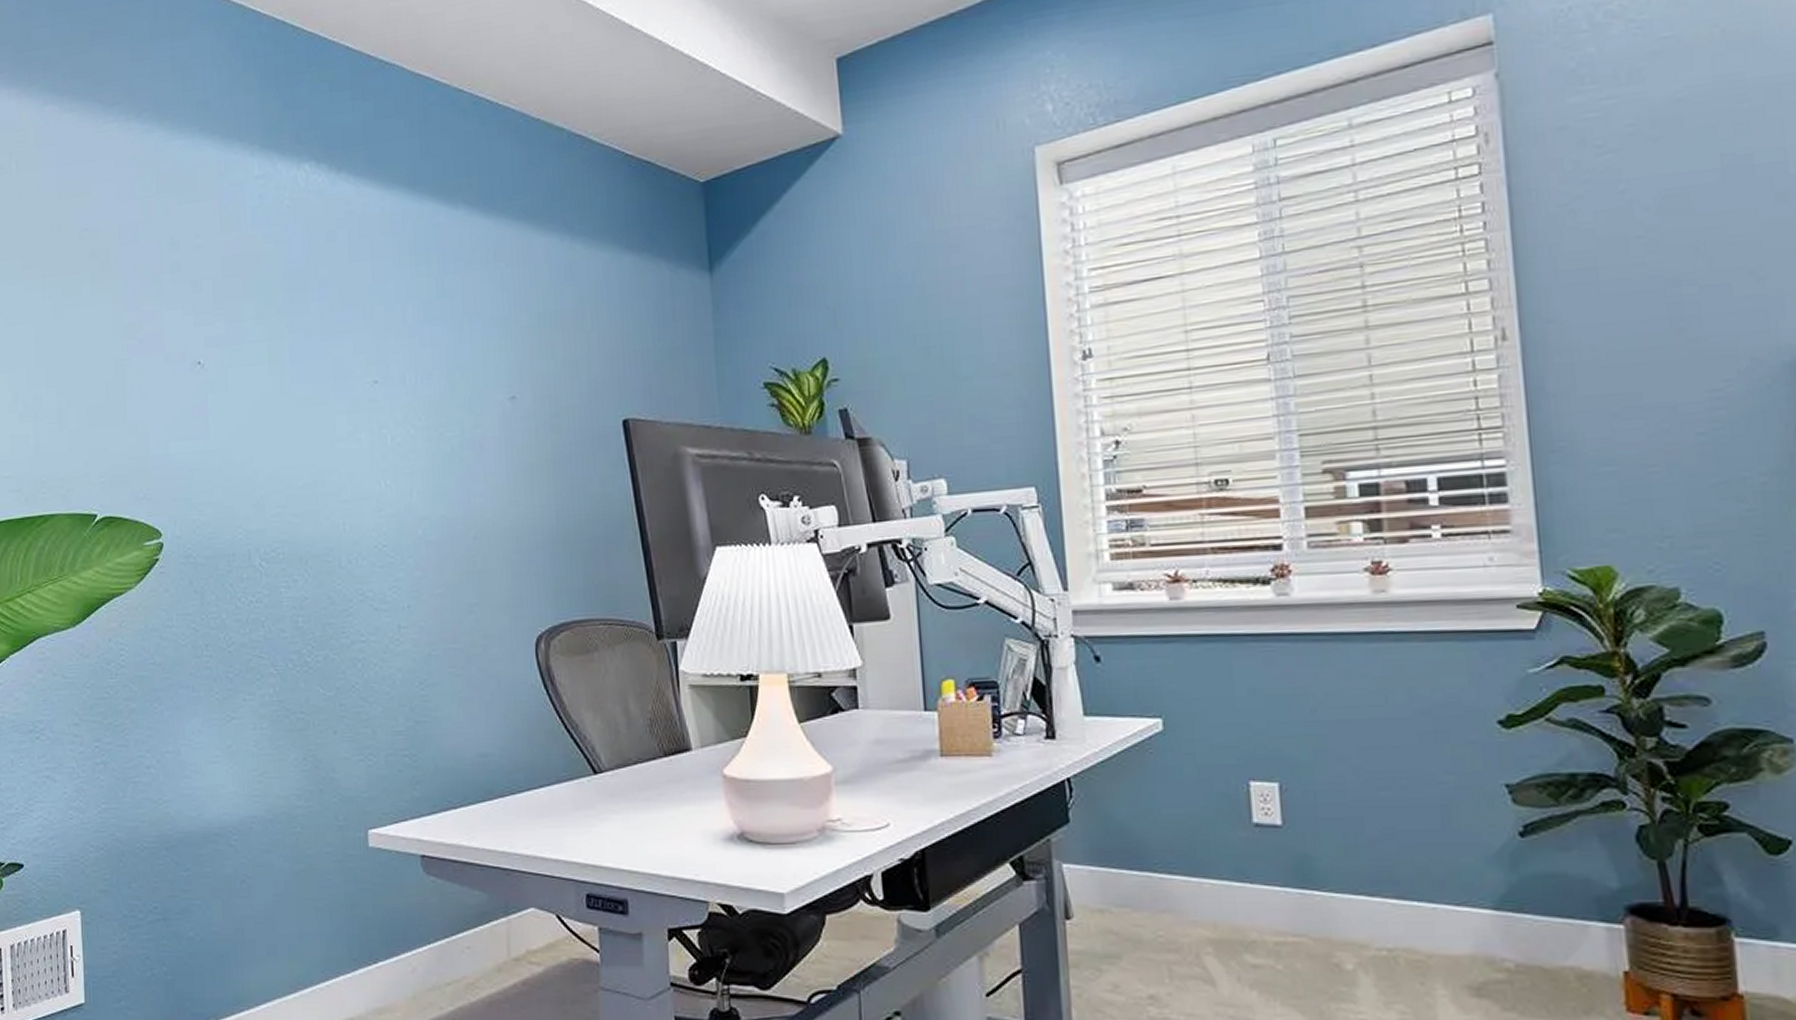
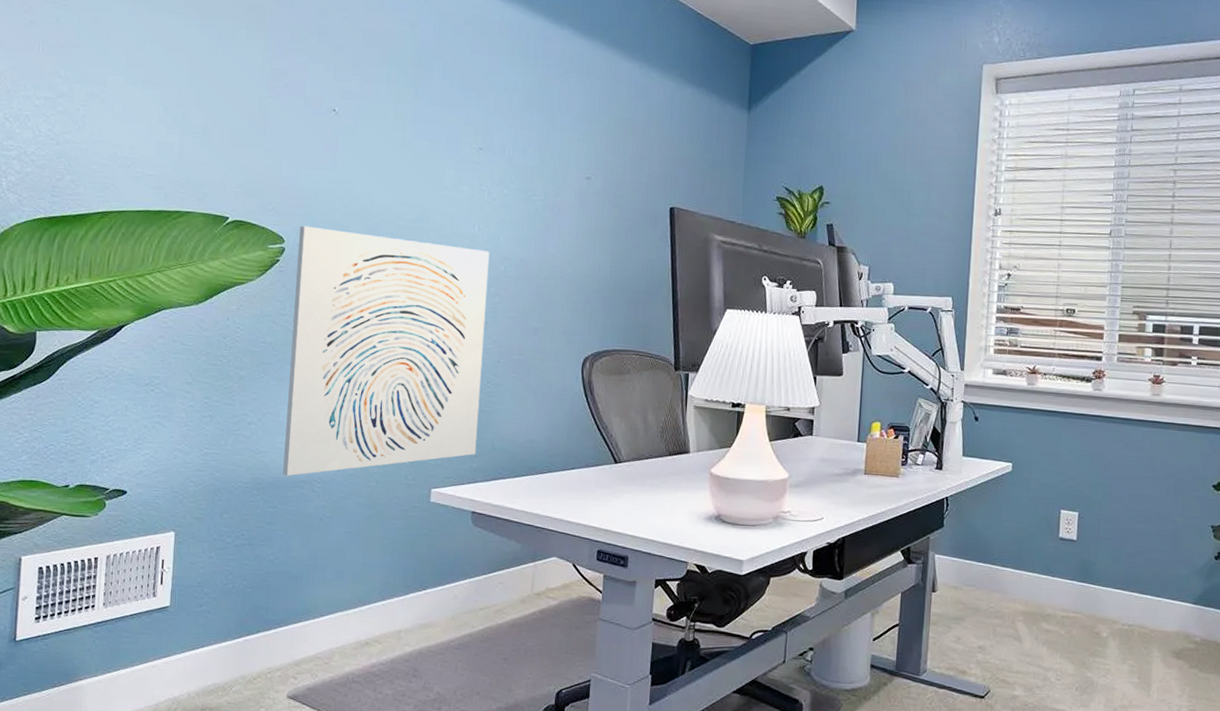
wall art: none [176,511,417,829] -> present [283,225,490,477]

